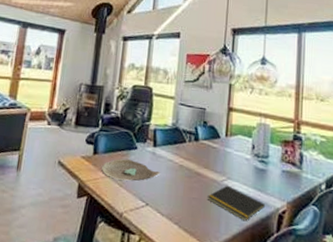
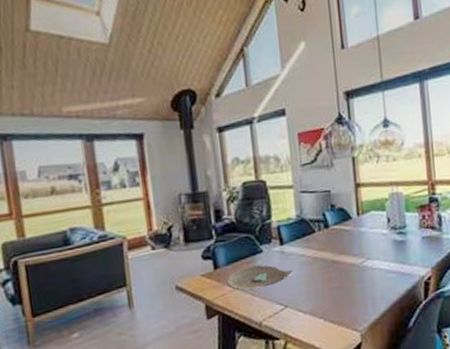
notepad: present [207,185,266,222] -> none [348,265,411,298]

